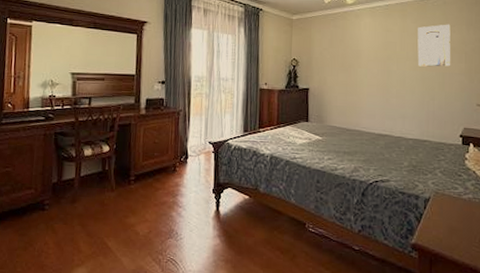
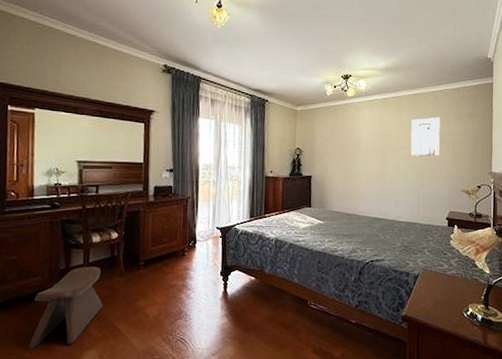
stool: none [20,180,94,264] -> present [29,266,103,349]

